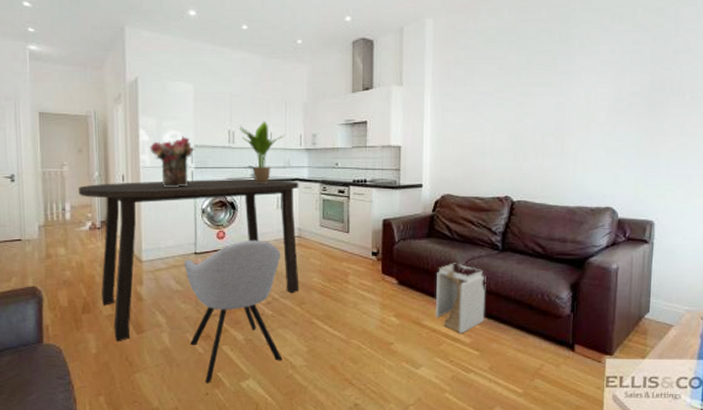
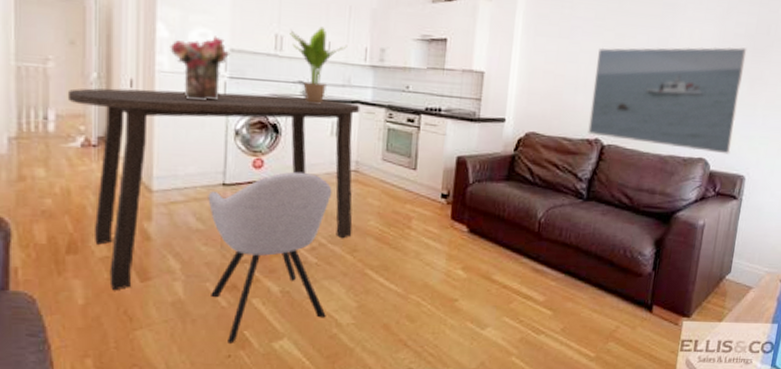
staircase: present [435,263,486,334] -> none [507,211,567,291]
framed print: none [498,104,644,202] -> present [588,46,747,154]

